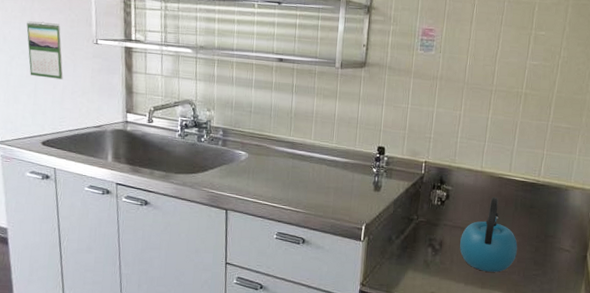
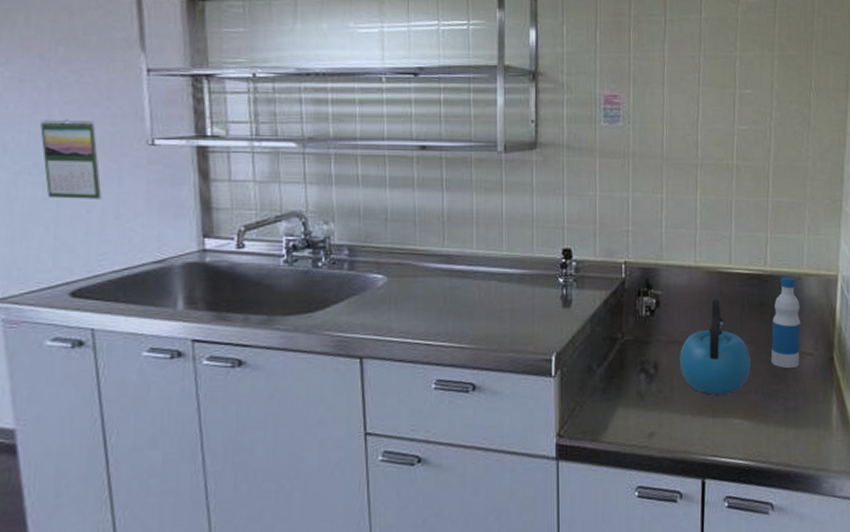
bottle: none [534,186,564,260] -> present [771,276,801,369]

